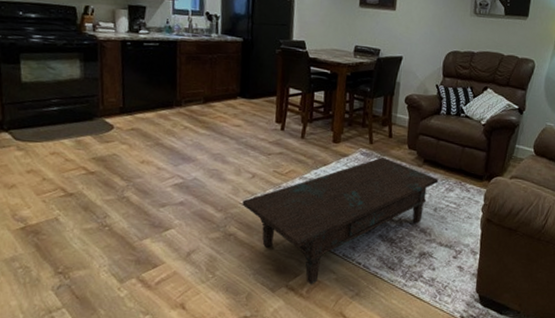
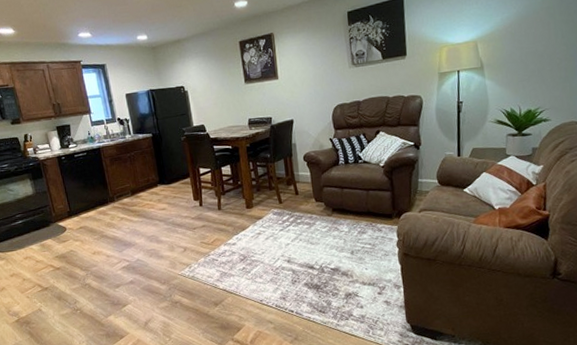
coffee table: present [242,157,439,285] -> none [180,213,350,336]

